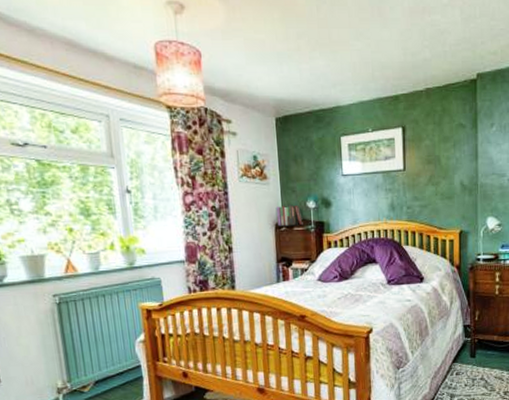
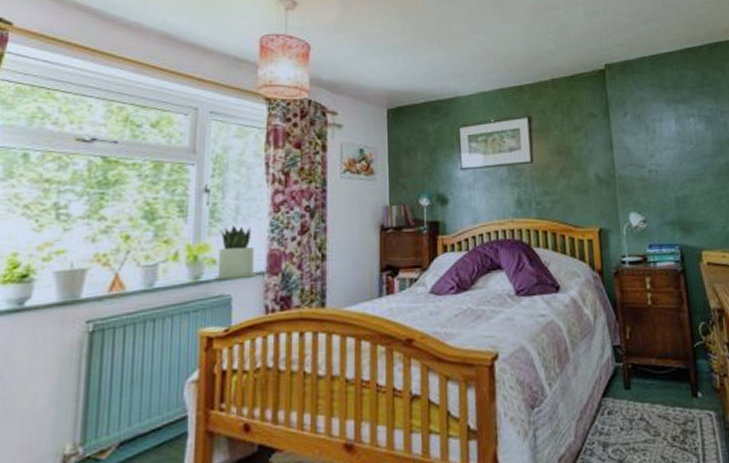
planter: none [144,221,179,267] -> present [214,225,258,281]

